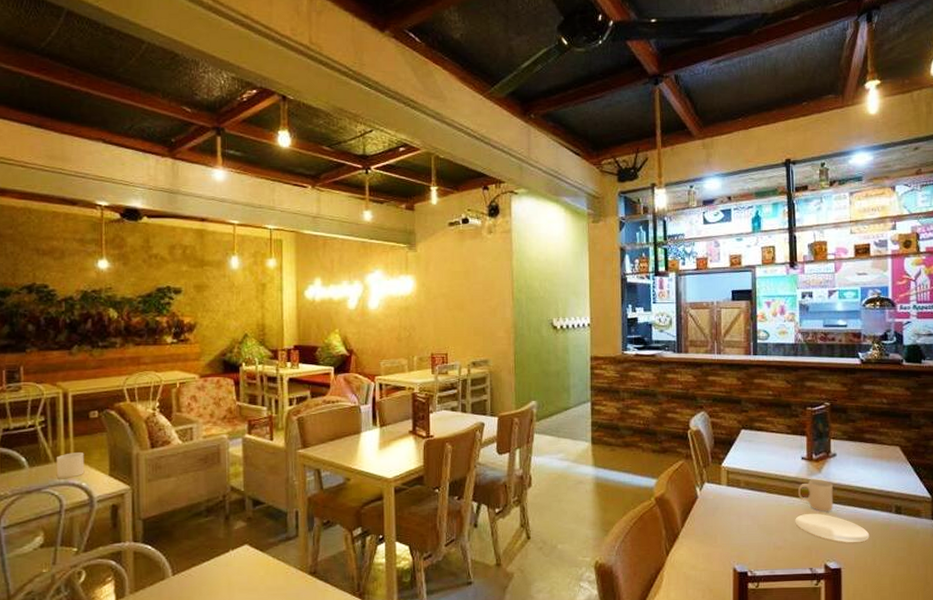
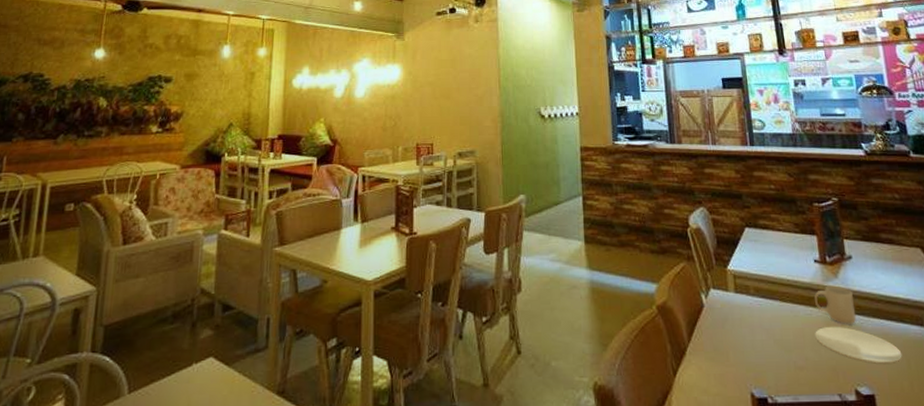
cup: present [56,452,85,479] -> none [22,249,54,279]

